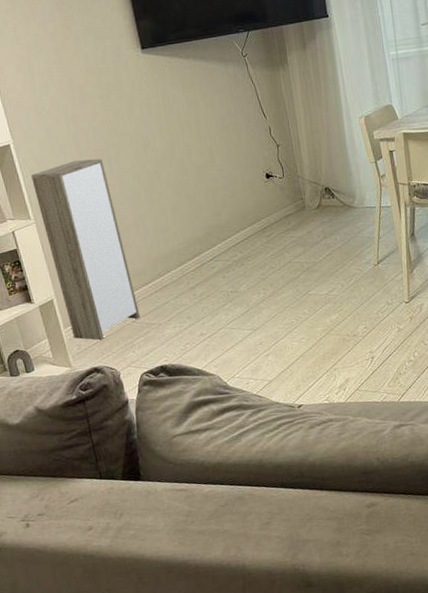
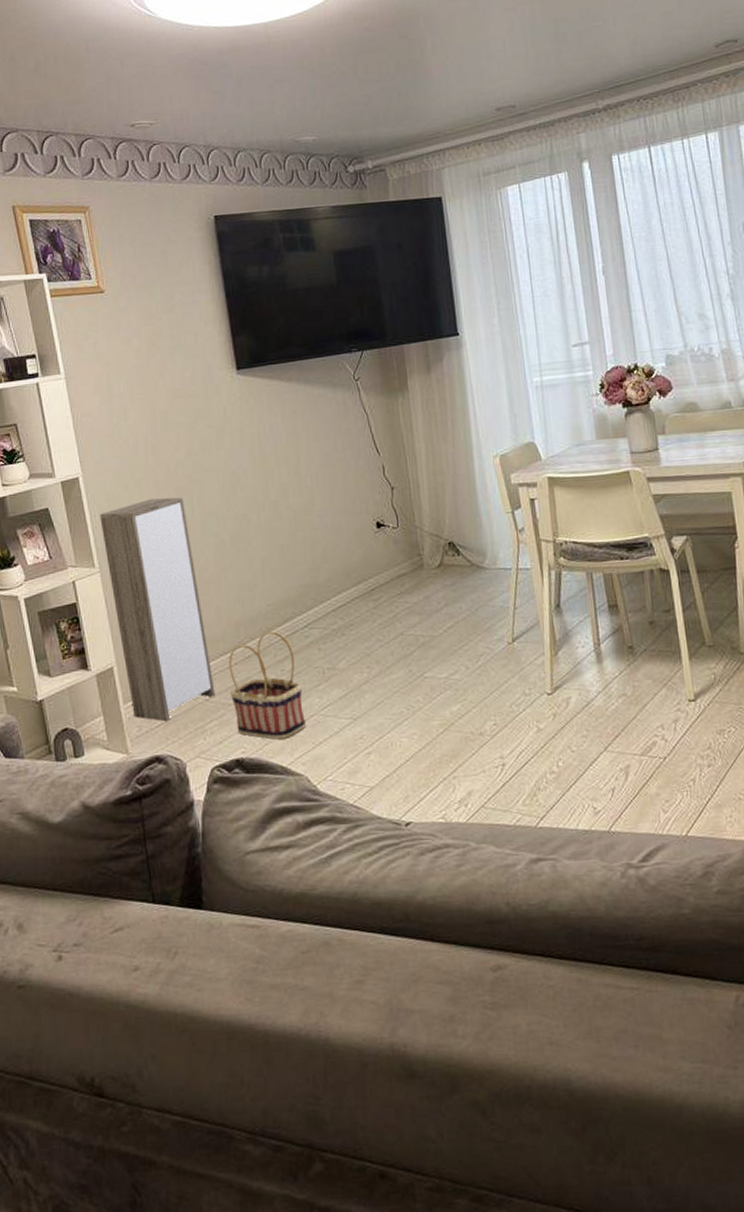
basket: none [149,264,216,349] -> present [228,631,306,739]

